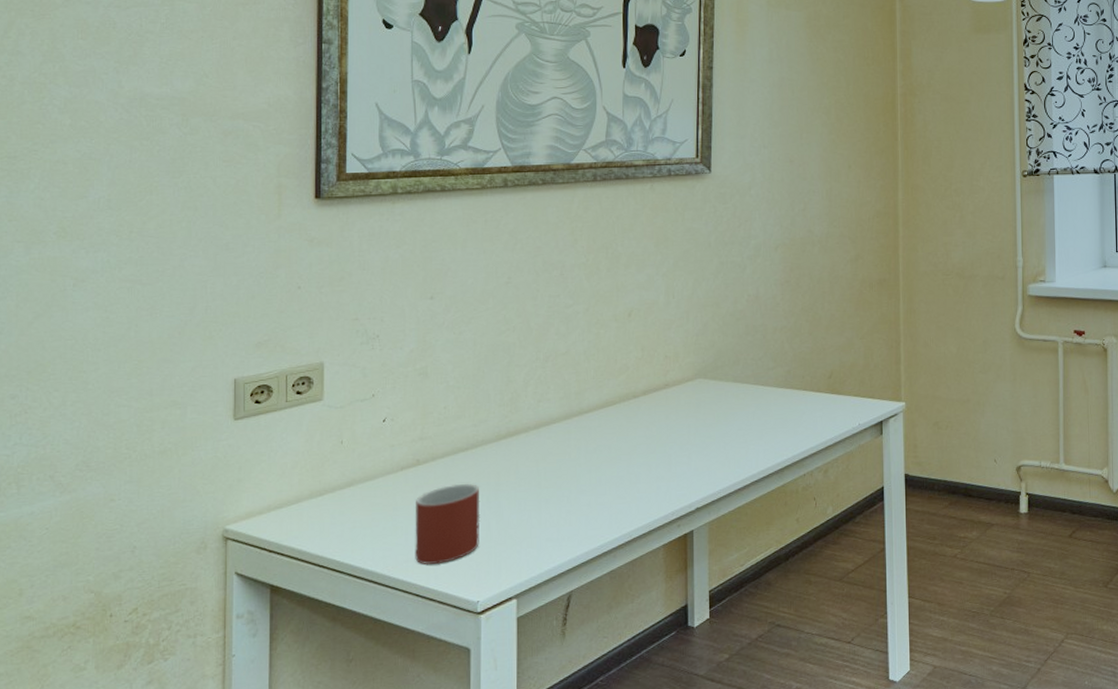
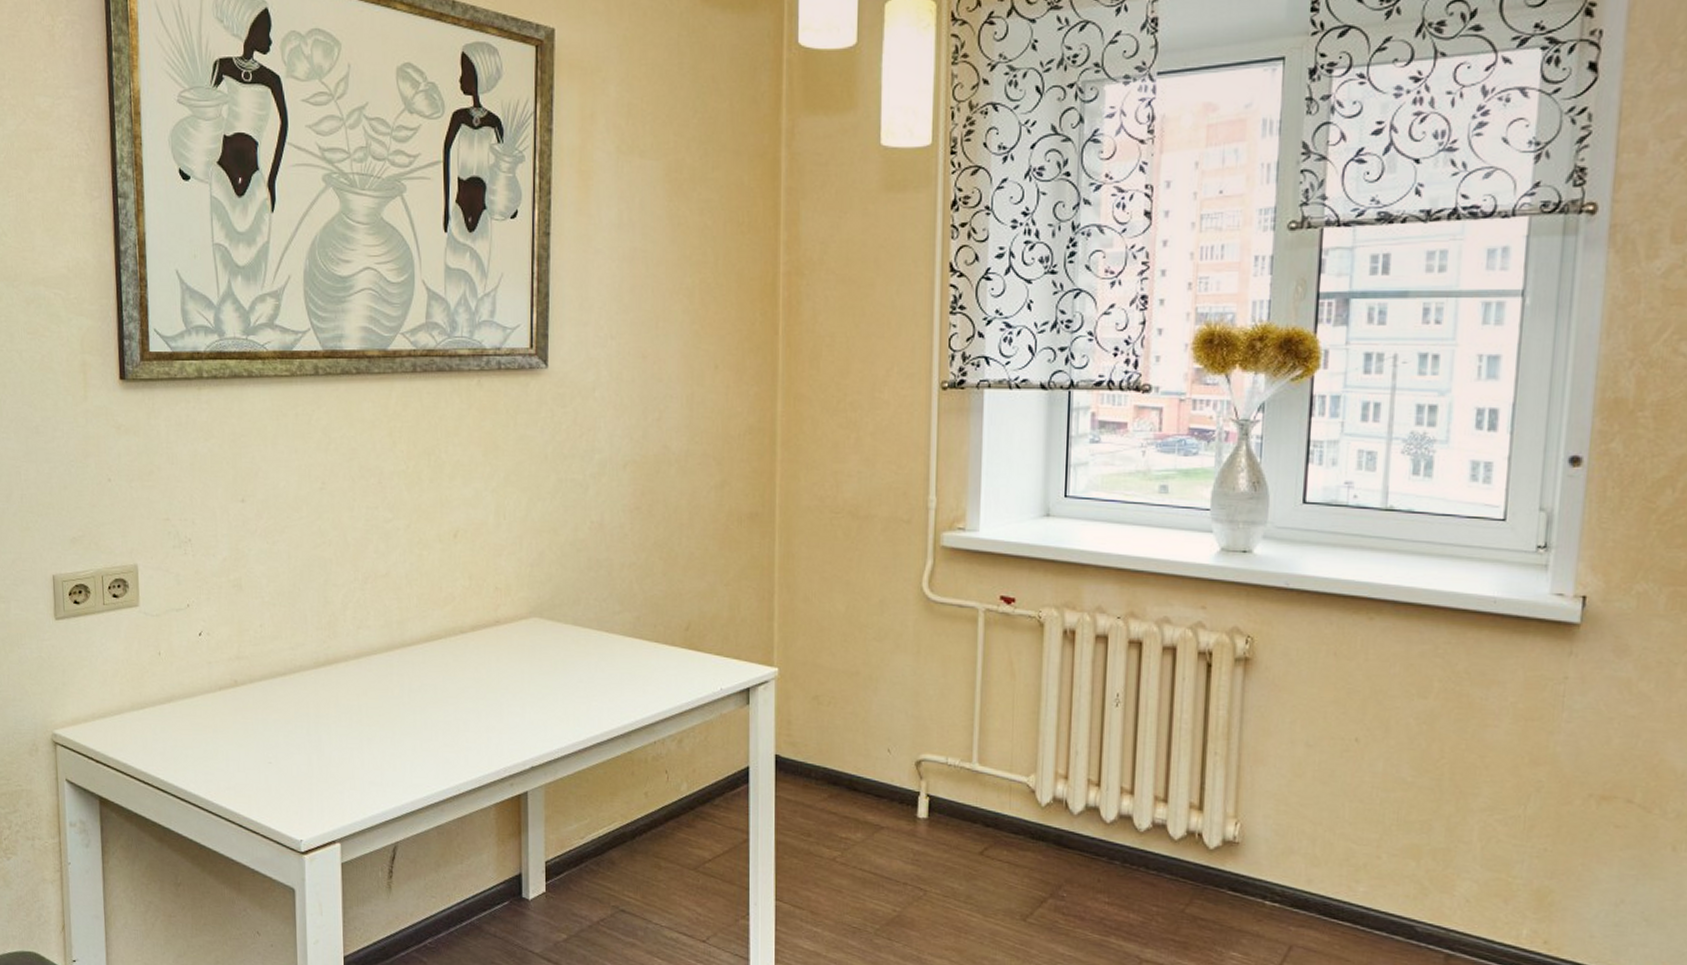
mug: present [415,484,480,565] -> none [235,712,301,795]

